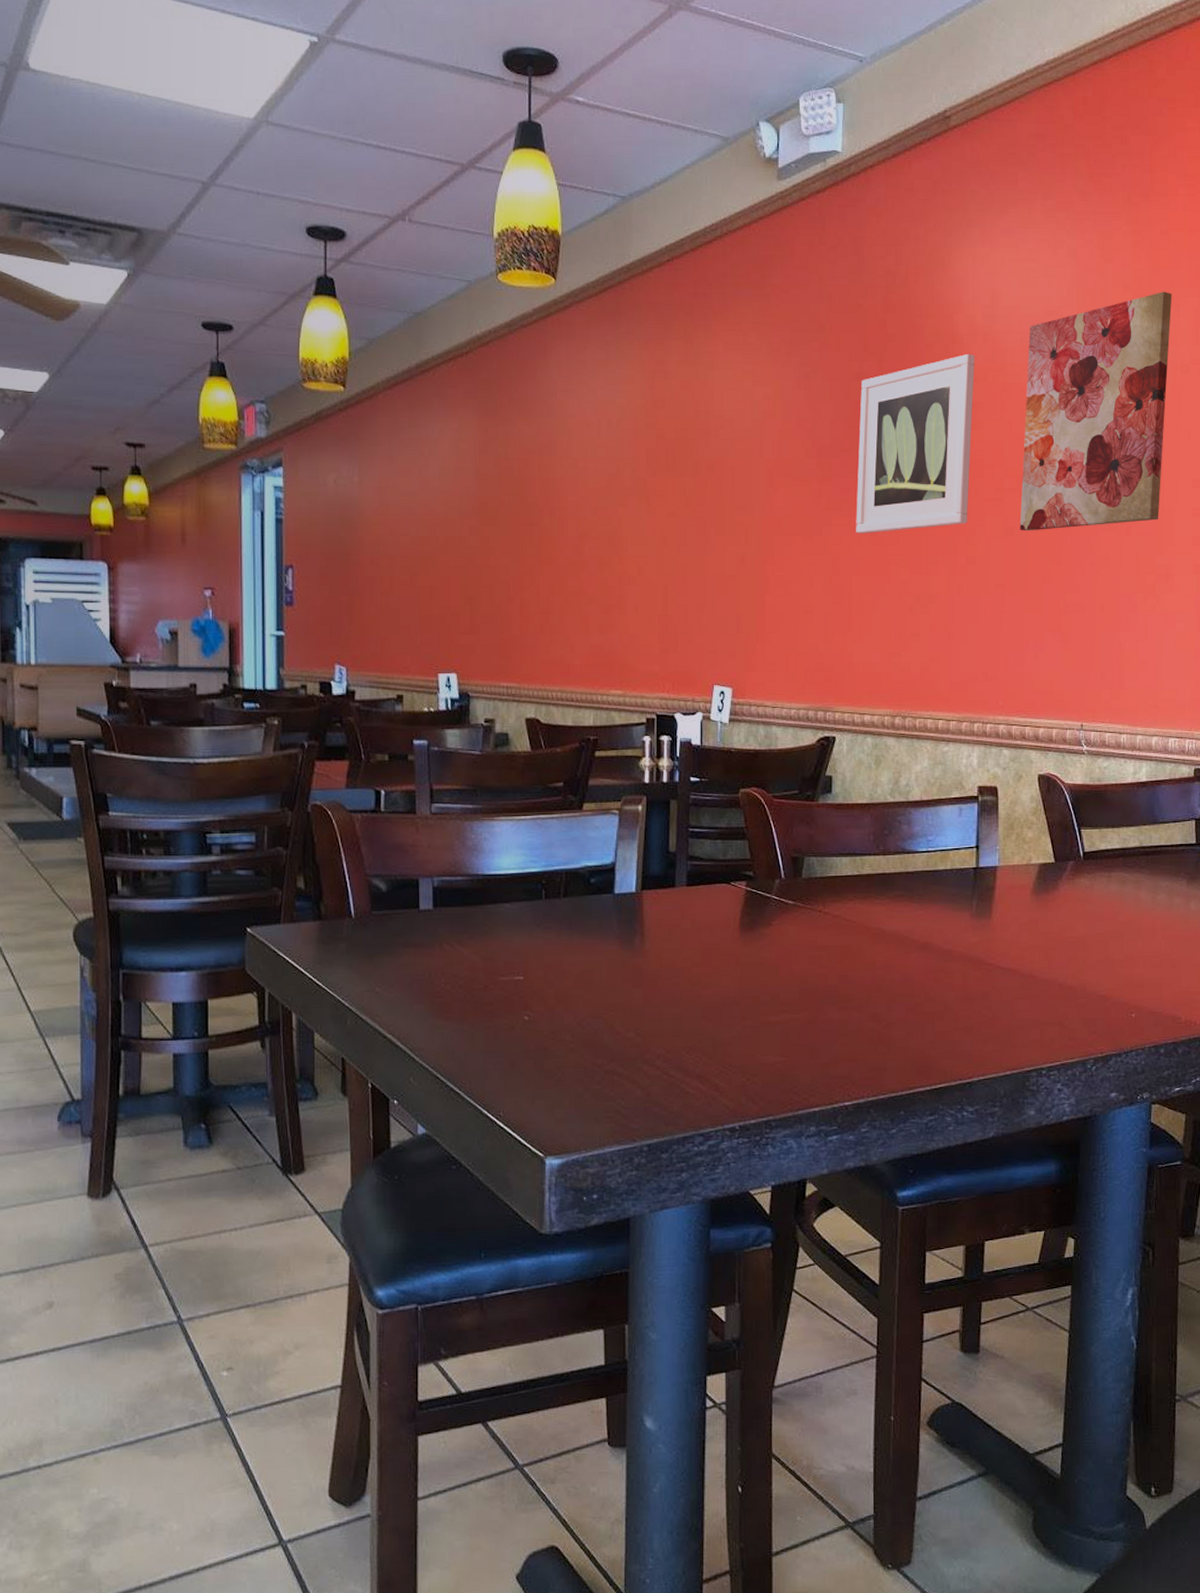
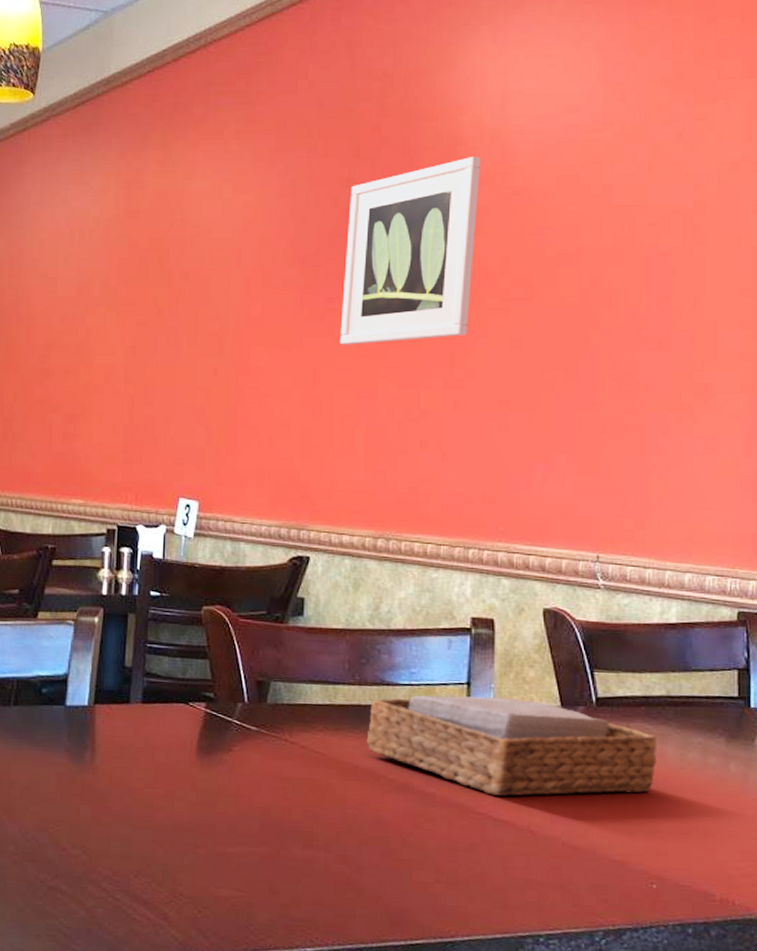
napkin holder: none [891,857,1134,947] -> present [366,695,658,797]
wall art: present [1019,292,1172,531] -> none [528,84,720,344]

